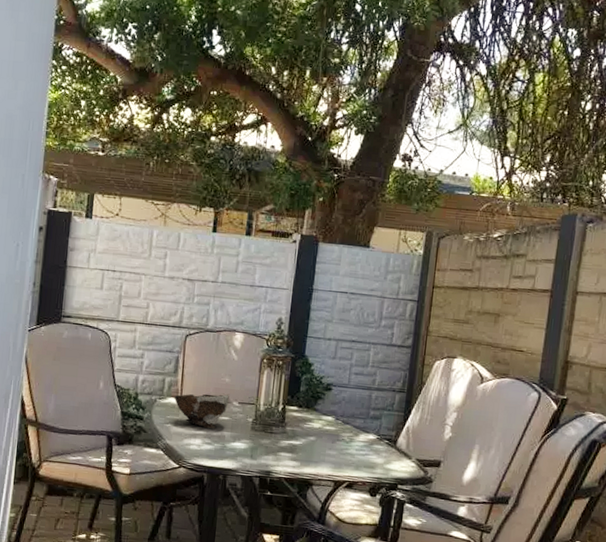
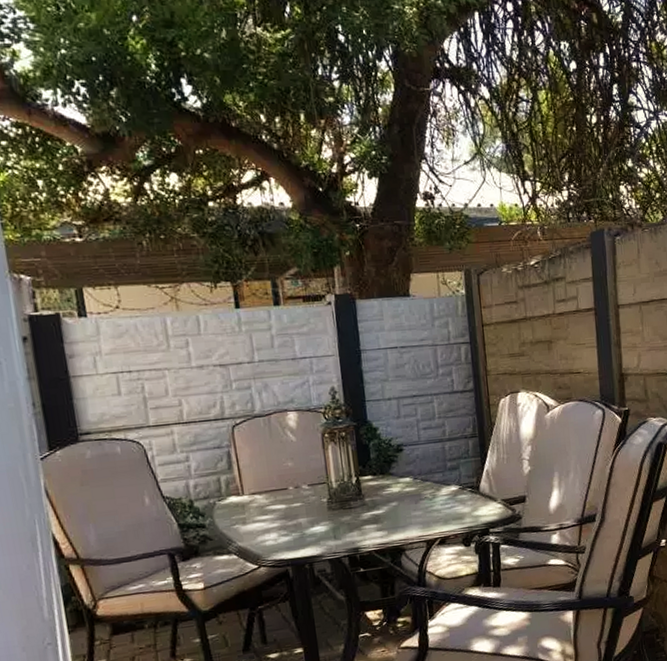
bowl: present [175,394,229,429] -> none [236,479,298,520]

